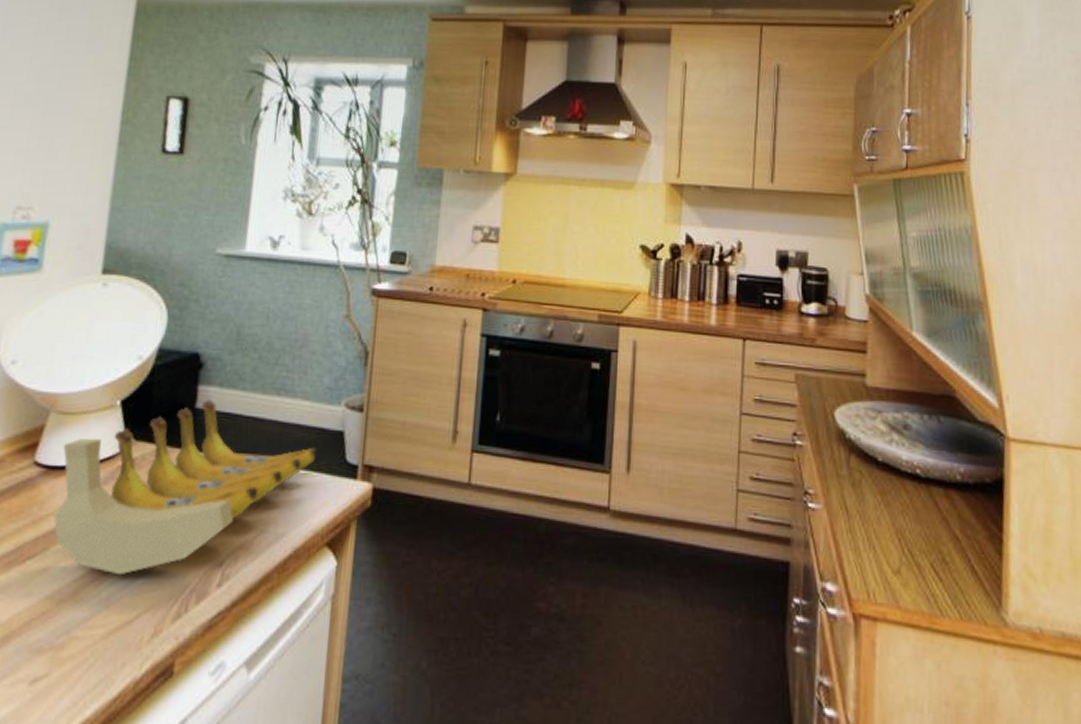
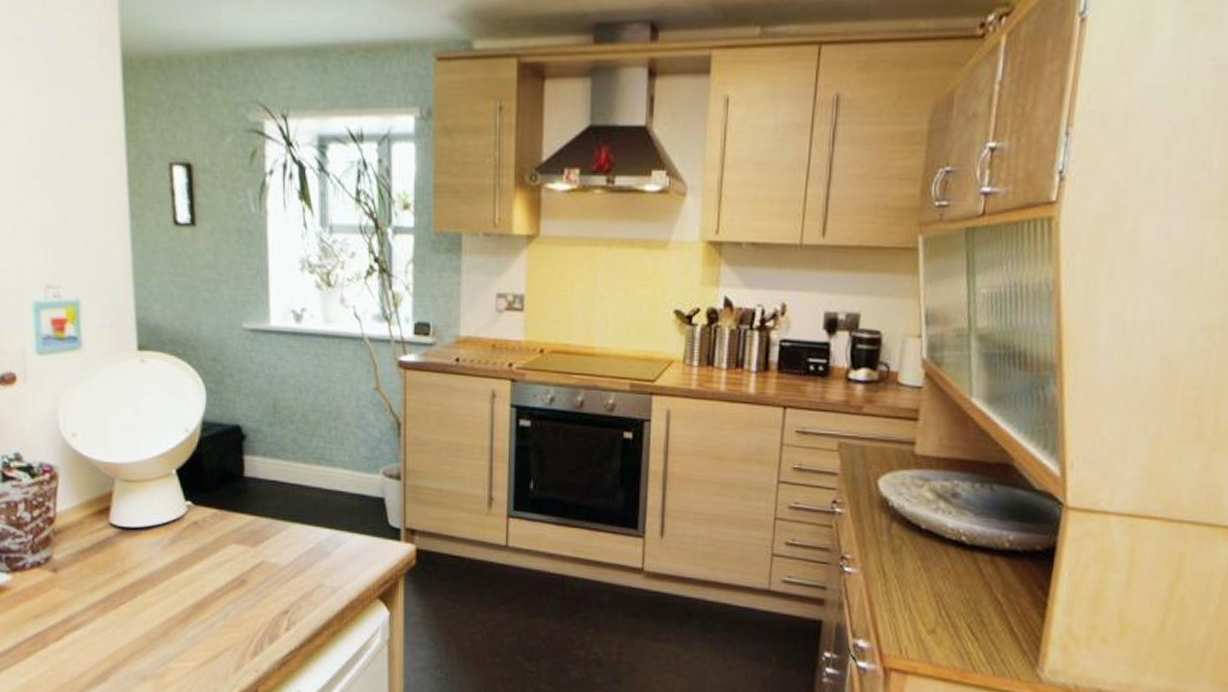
banana: present [53,399,317,576] -> none [131,468,361,620]

